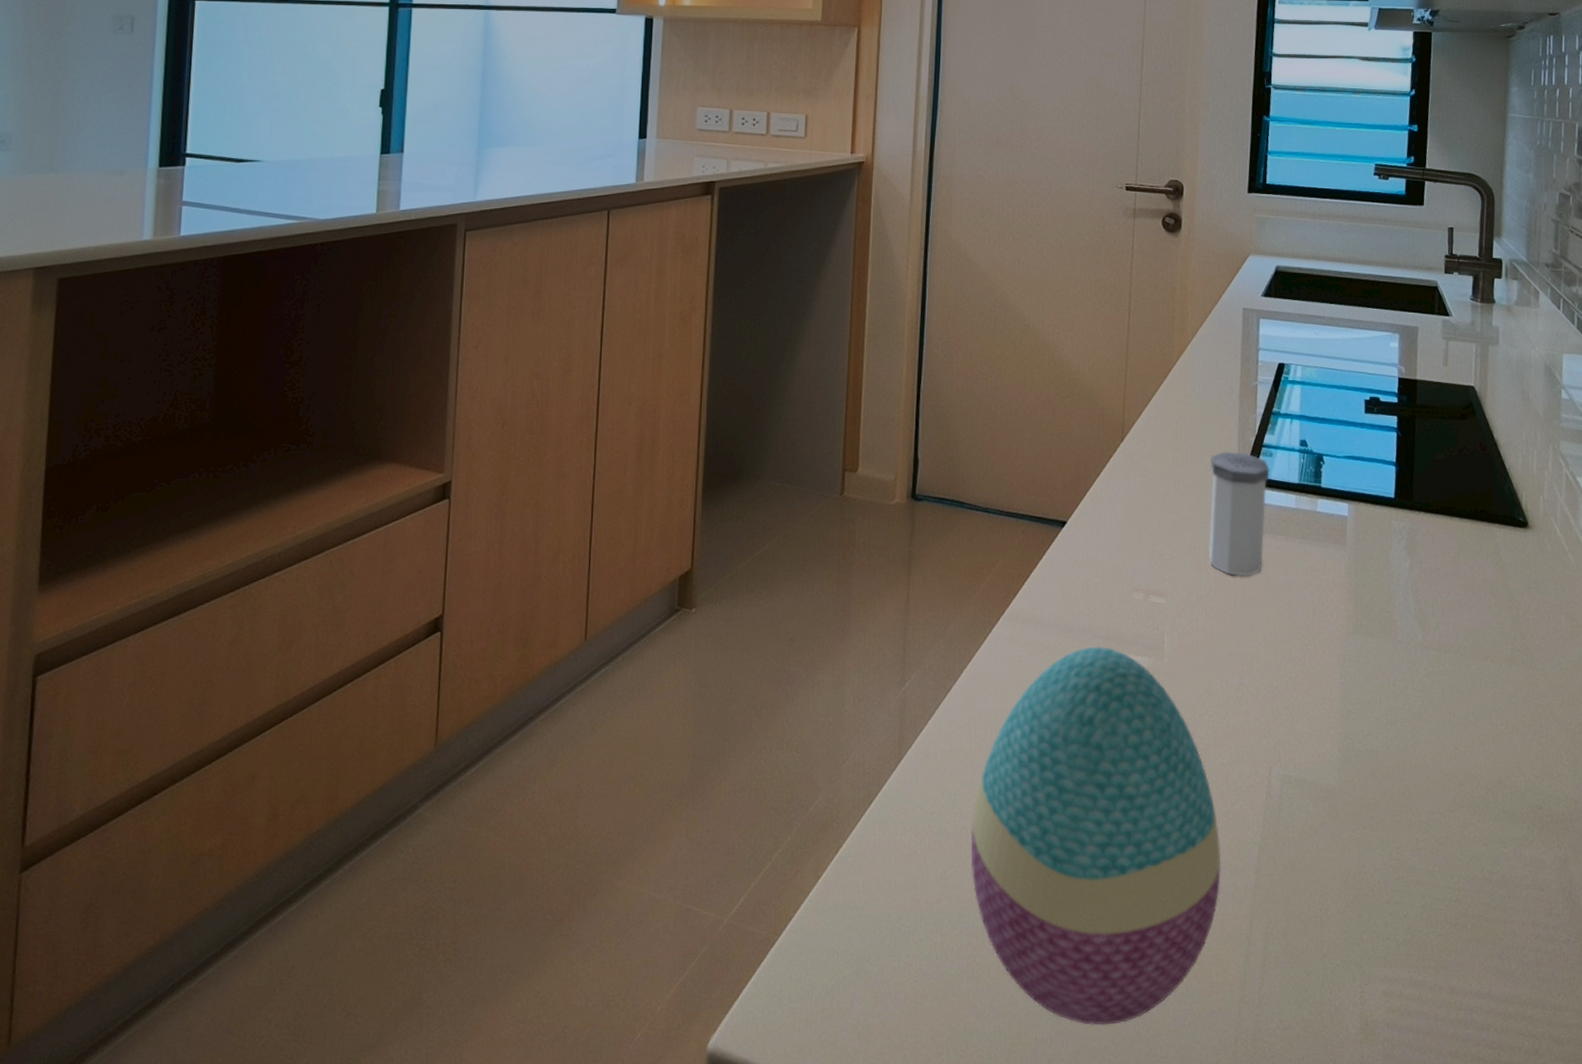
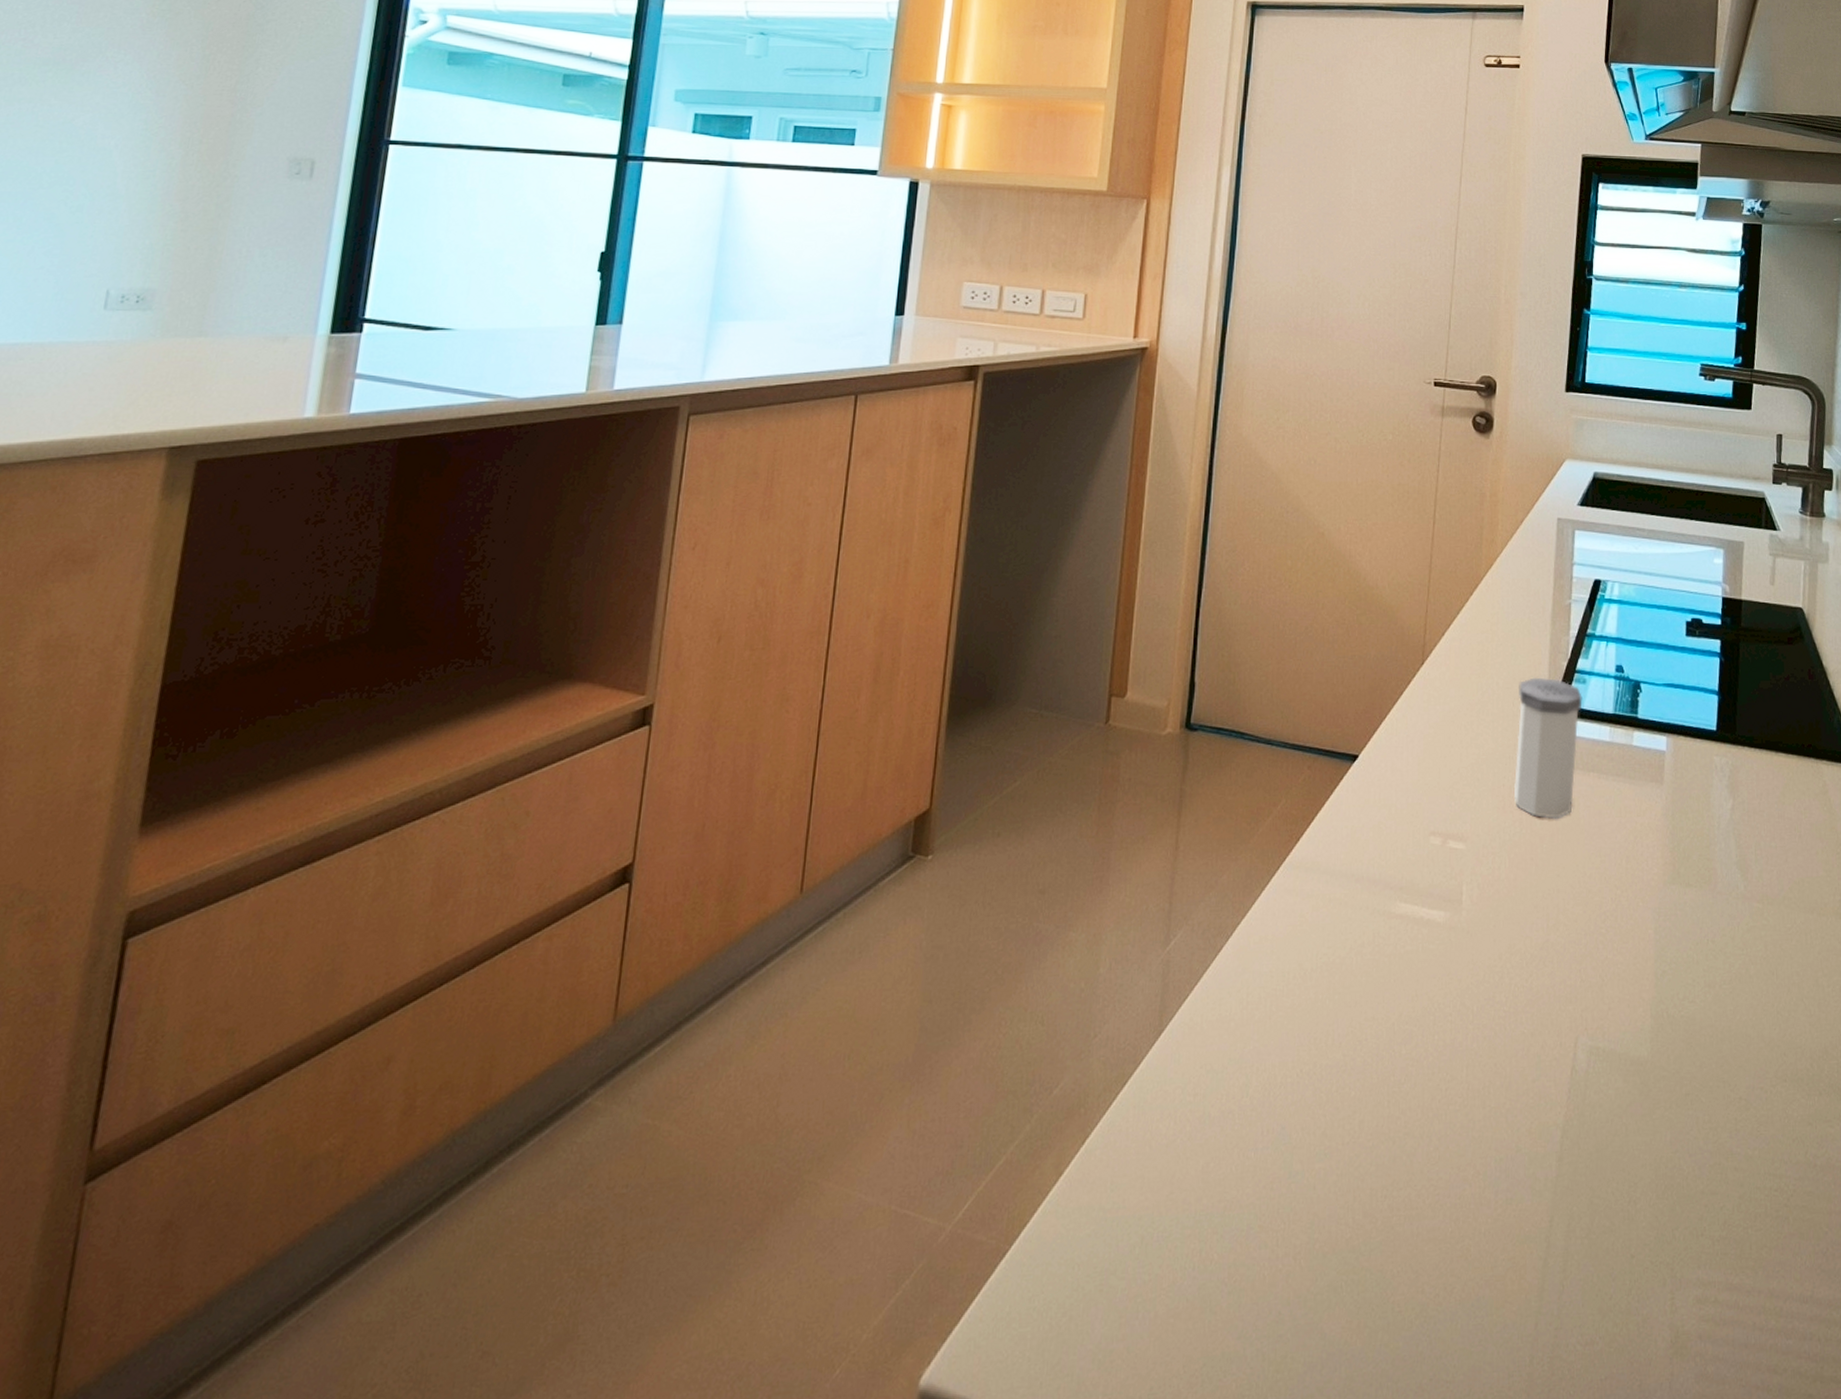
decorative egg: present [970,647,1222,1026] -> none [1236,899,1520,1346]

